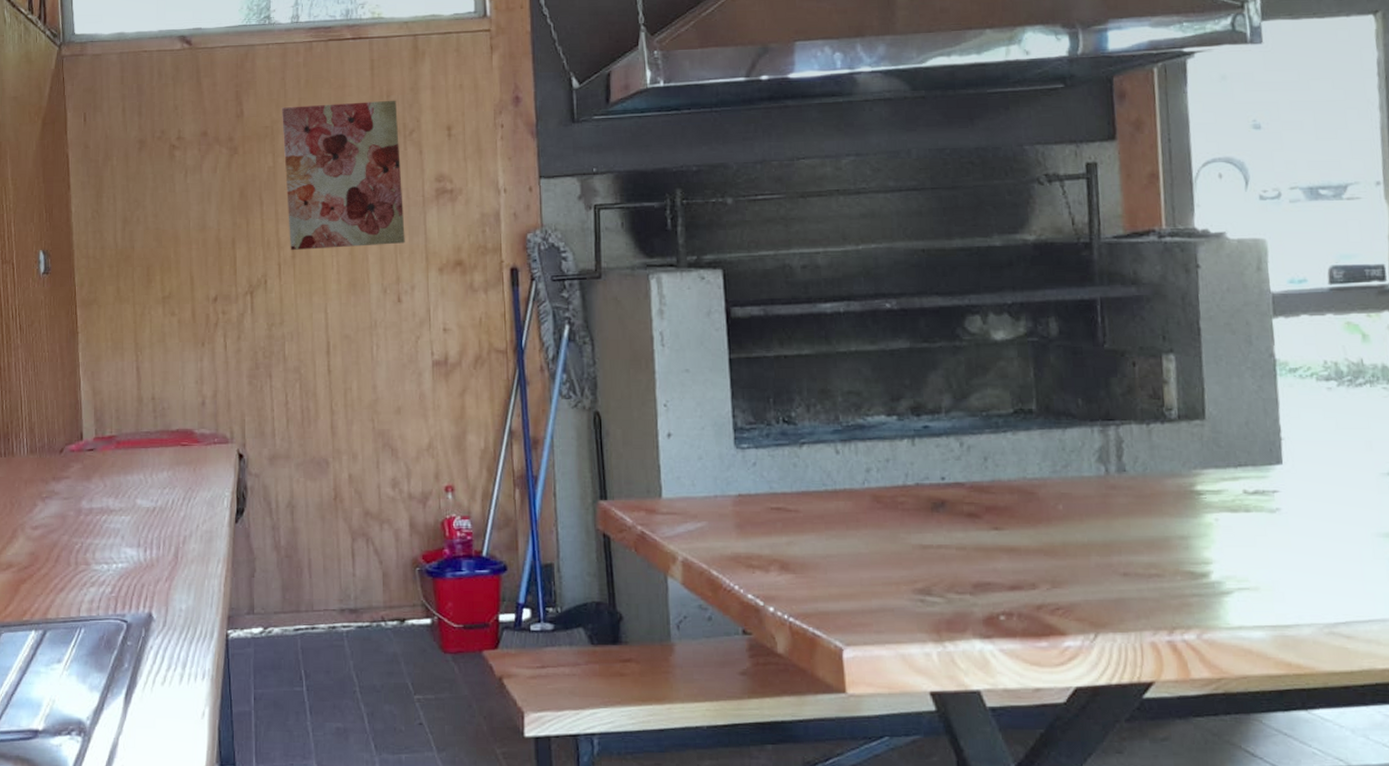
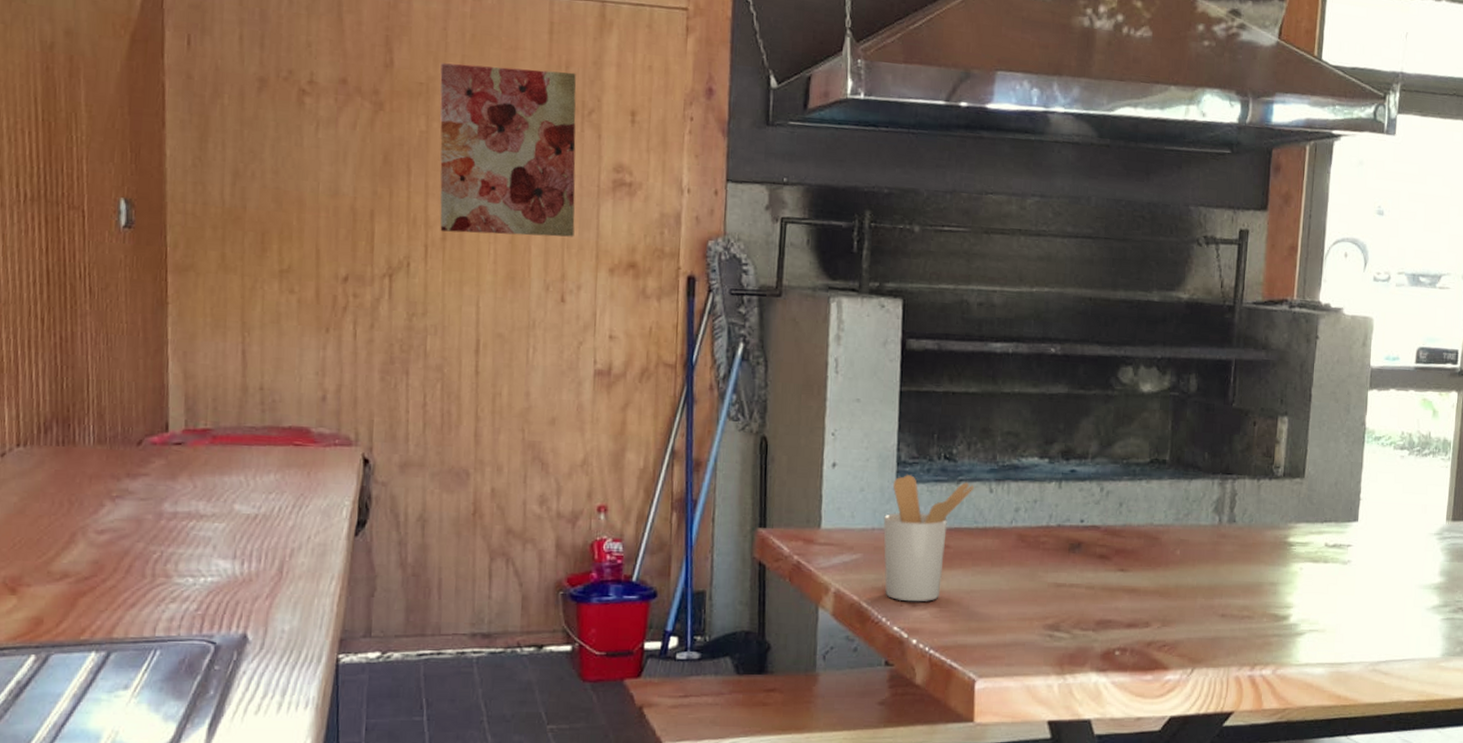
utensil holder: none [725,441,819,569] -> present [883,475,975,602]

